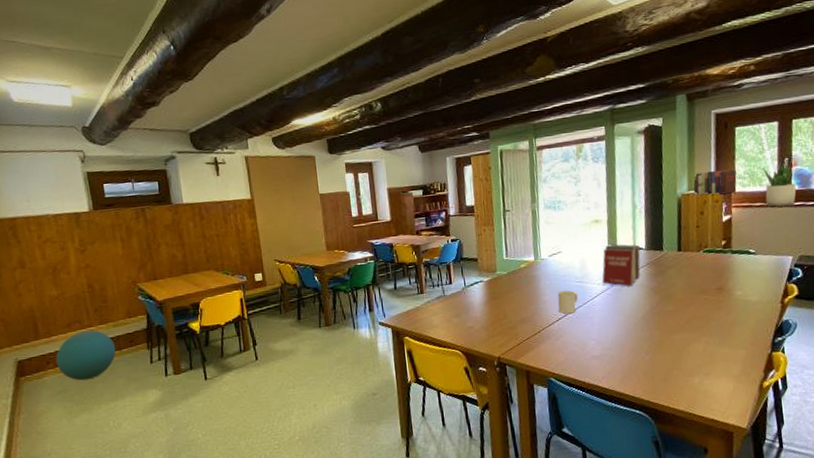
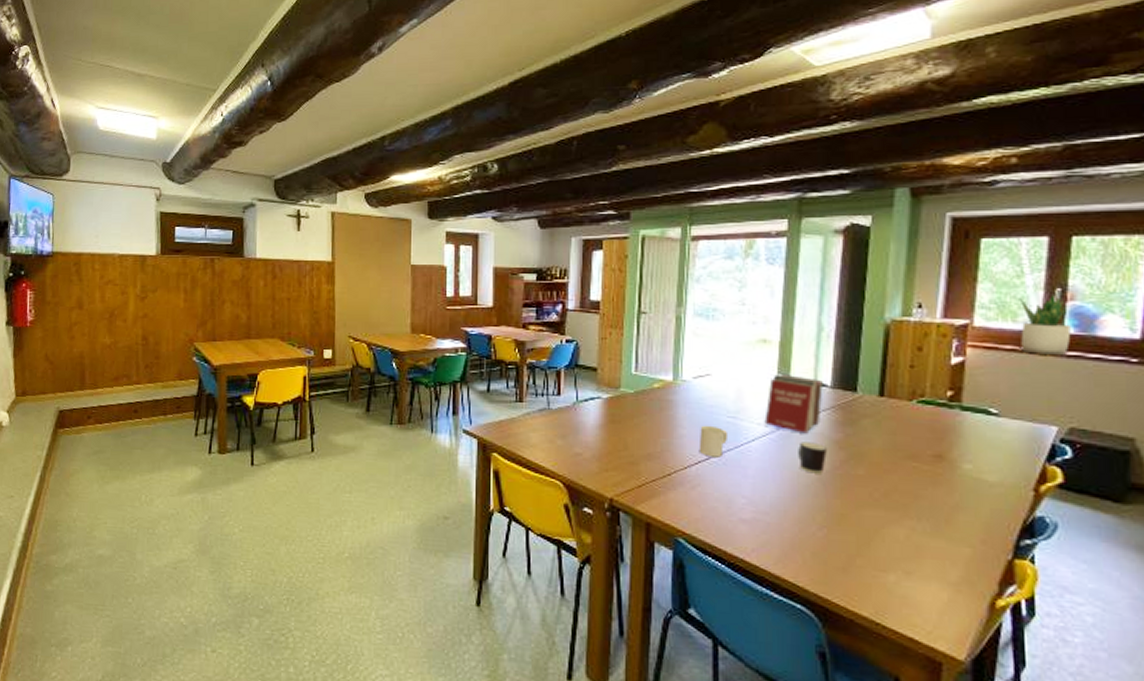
ball: present [55,330,116,381] -> none [97,387,160,444]
mug: none [627,291,648,315] -> present [798,442,828,474]
books: present [693,170,737,196] -> none [909,294,978,328]

